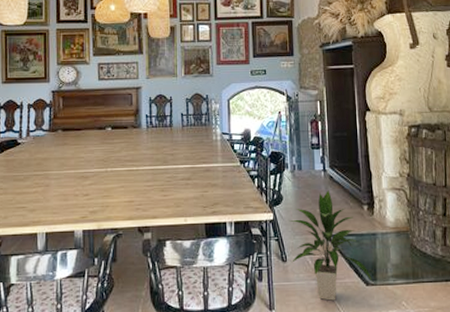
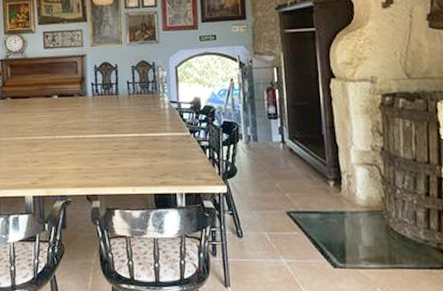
indoor plant: present [289,190,372,301] -> none [244,164,341,282]

